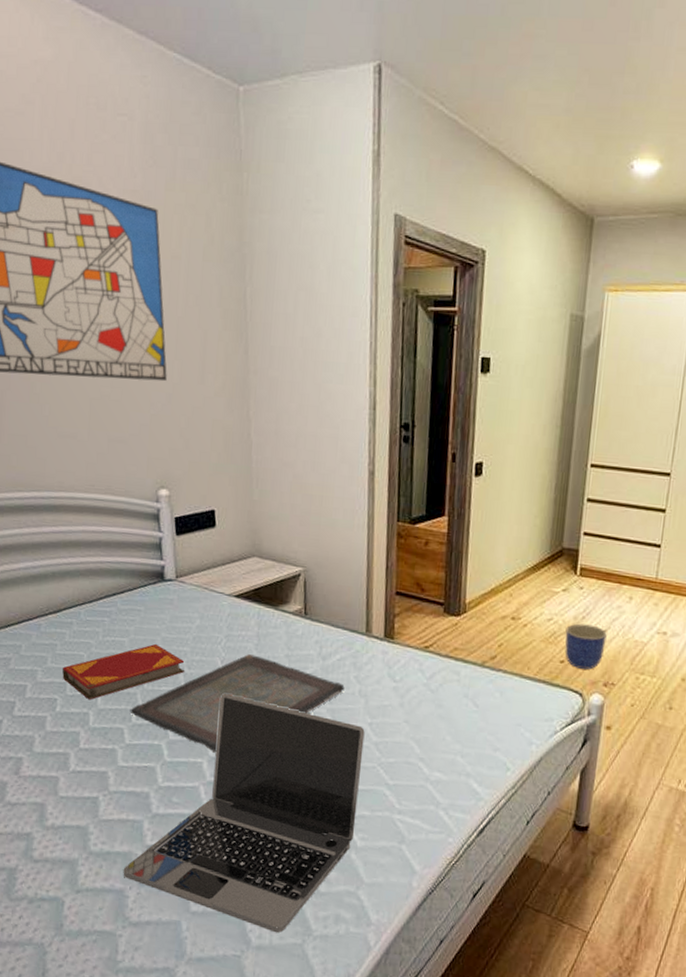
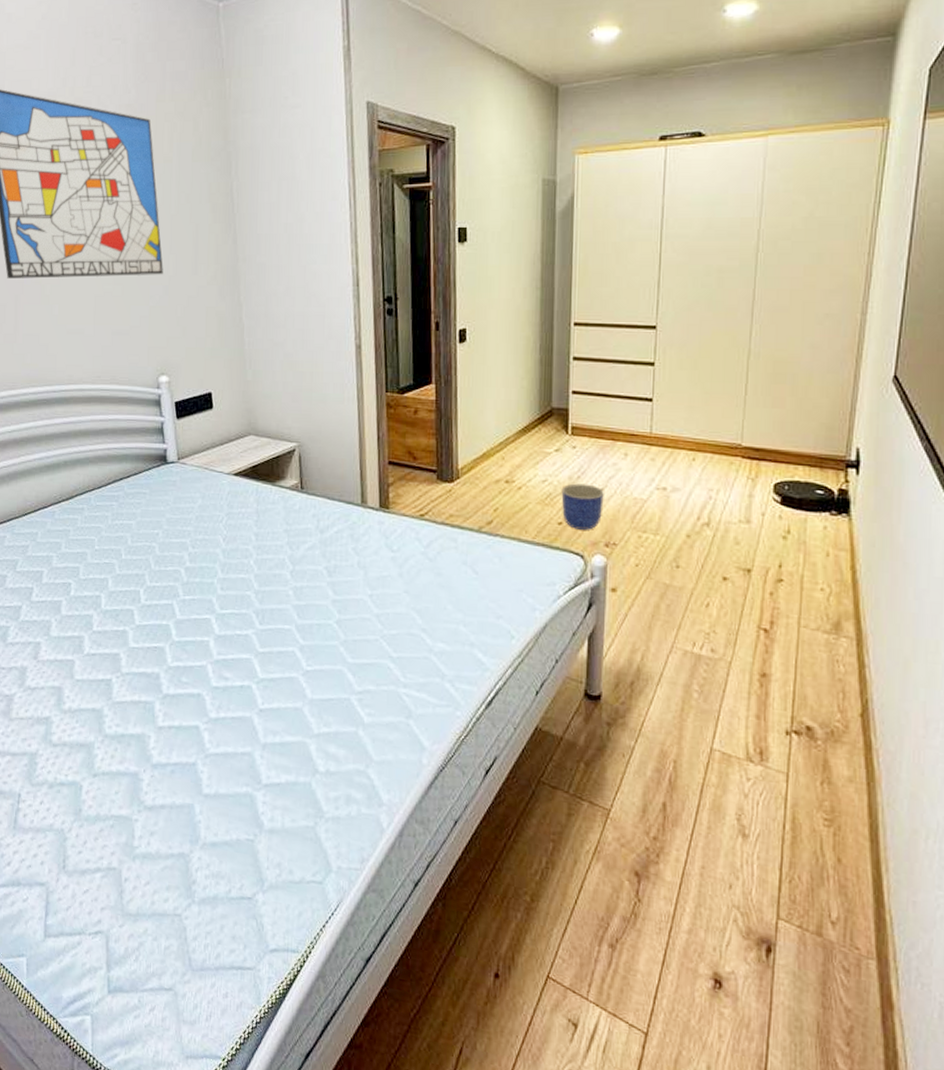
hardback book: present [62,643,185,701] -> none [76,524,189,583]
laptop: present [123,694,365,933] -> none [137,571,366,816]
serving tray: present [130,654,345,752] -> none [139,531,343,630]

